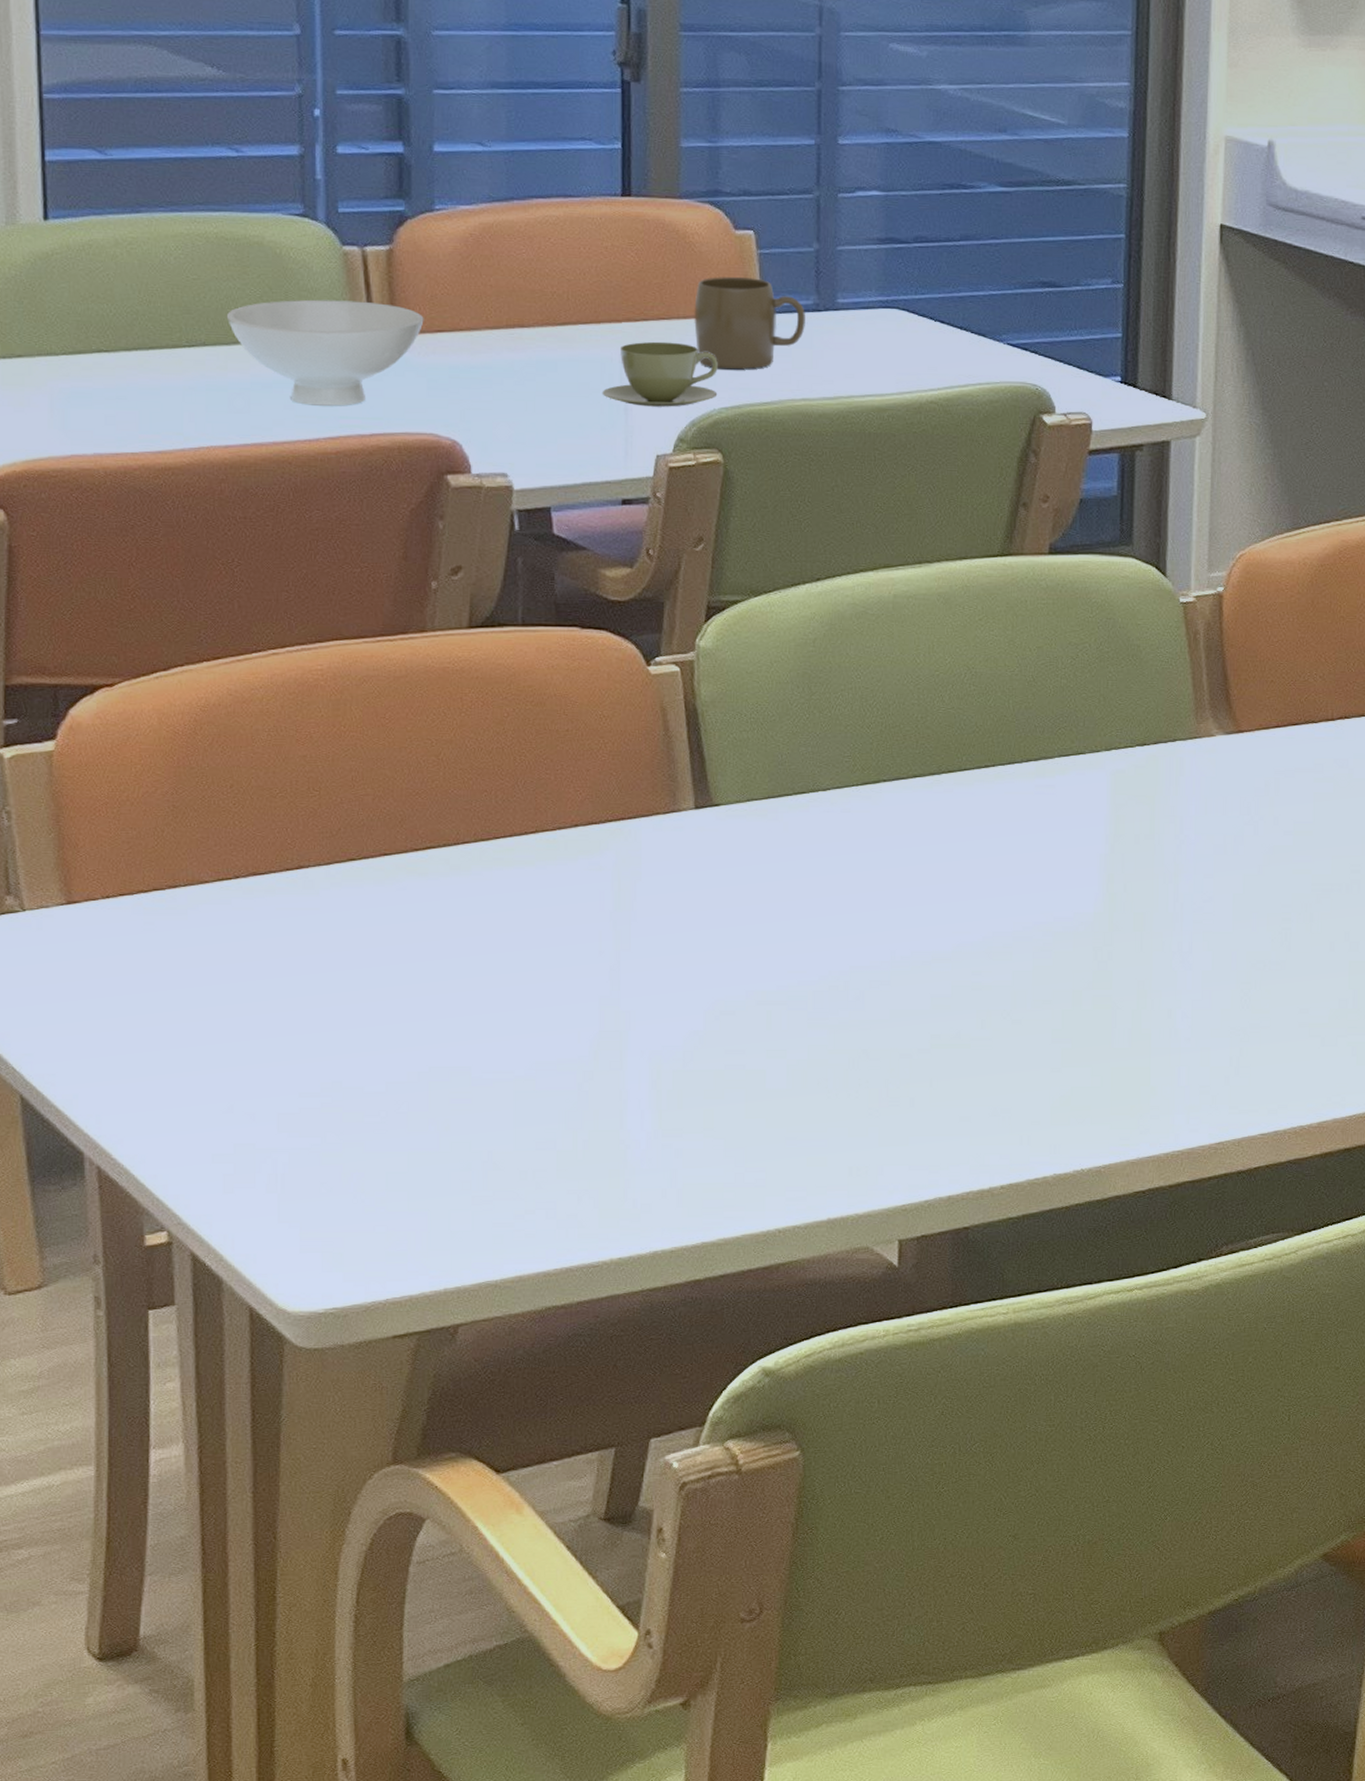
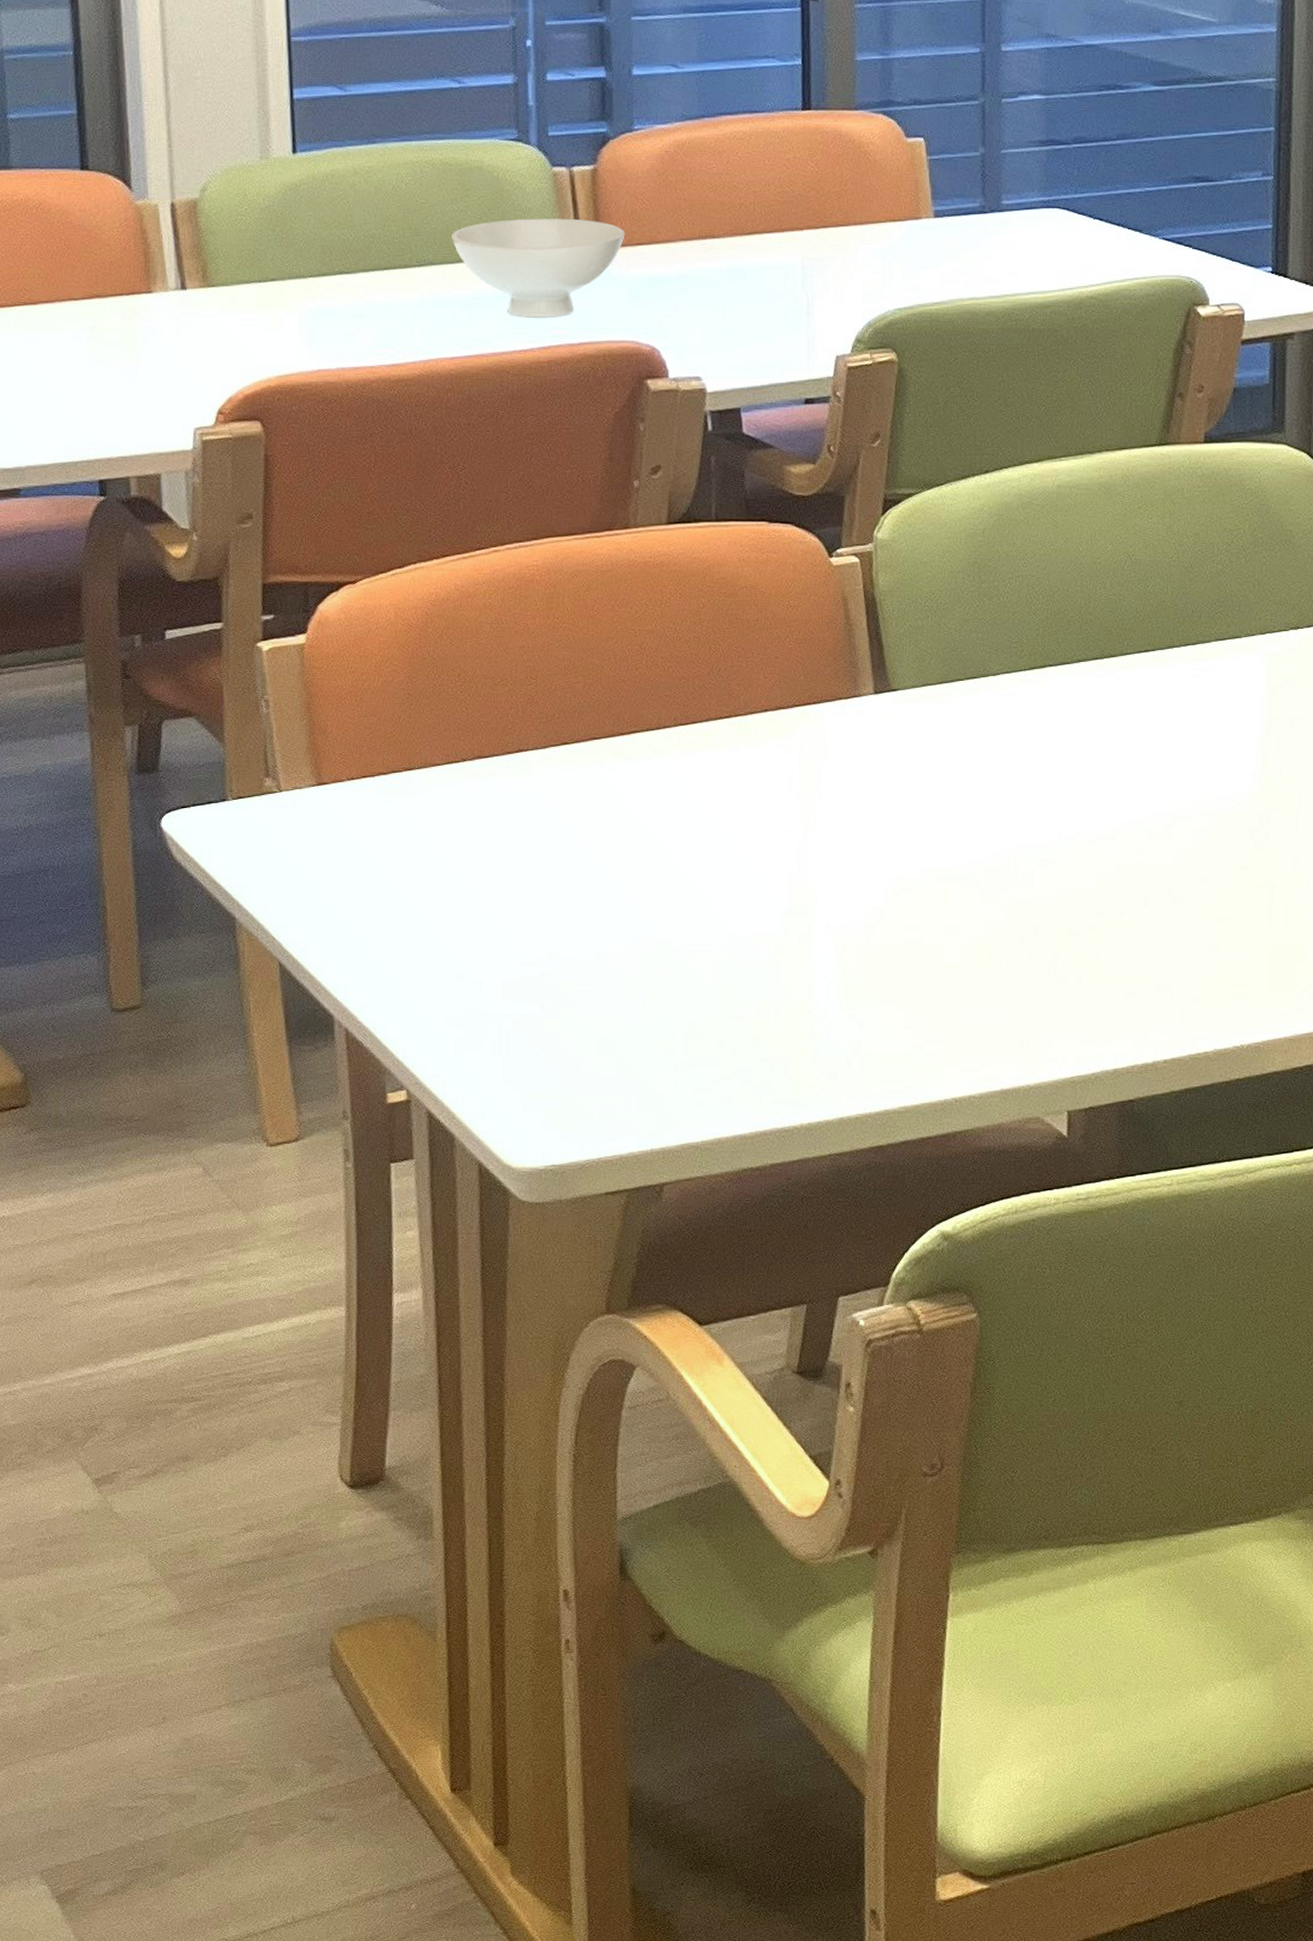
teacup: present [602,341,718,407] -> none [786,247,892,310]
mug: present [694,277,805,369] -> none [869,183,972,271]

